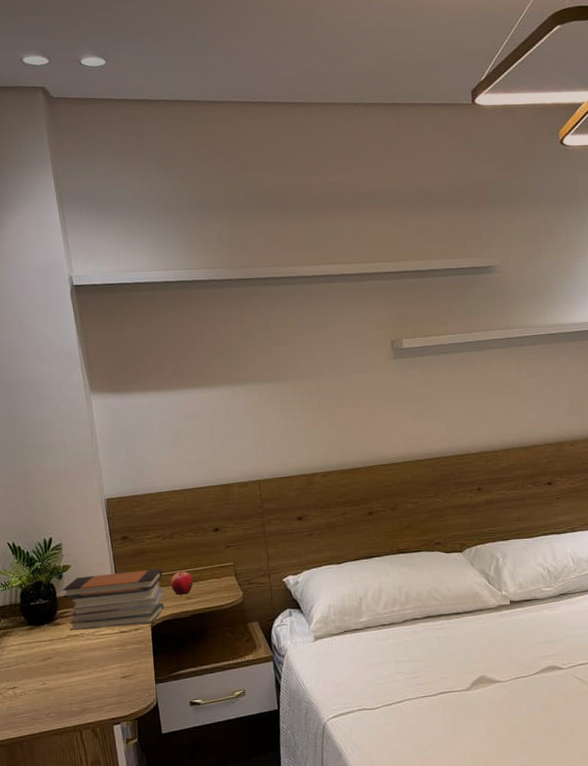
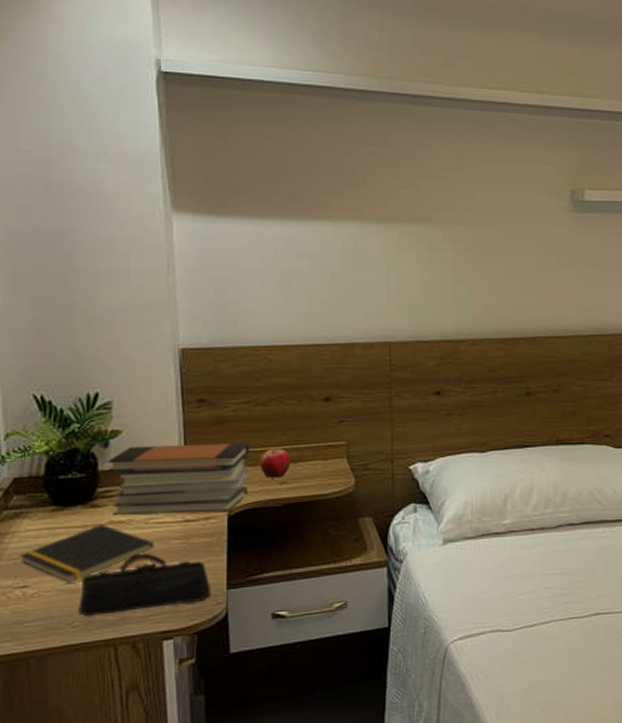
notepad: none [9,637,101,684] -> present [19,523,155,583]
pencil case: none [52,658,145,709] -> present [78,553,212,617]

